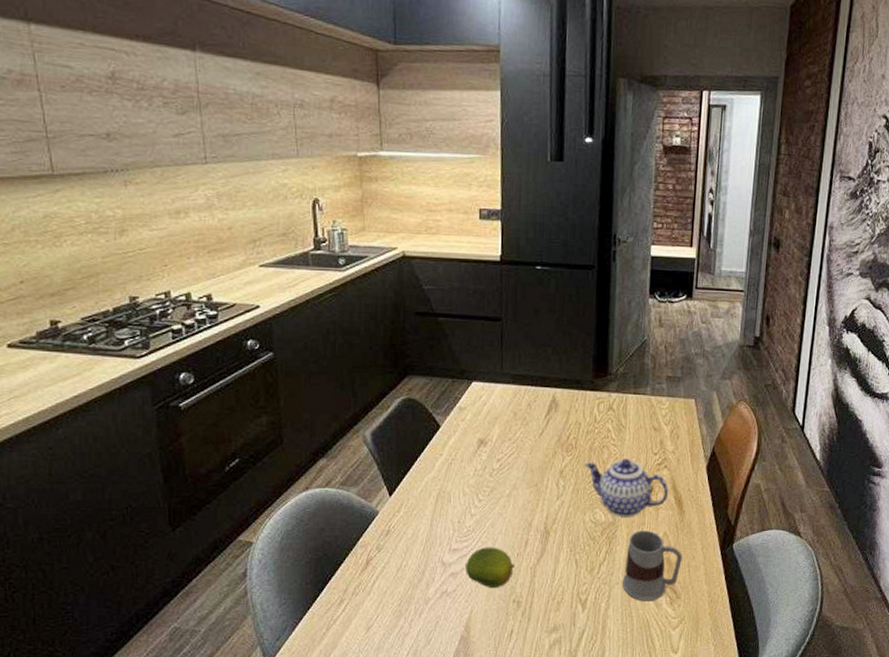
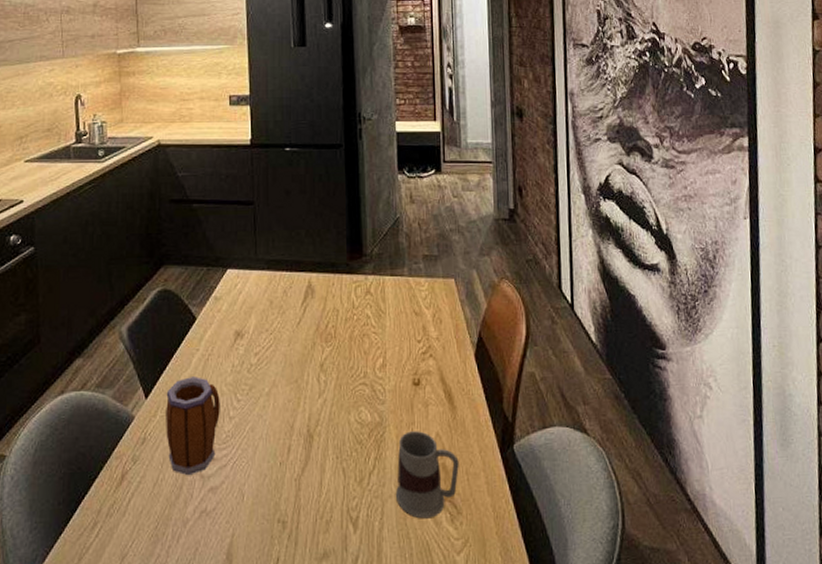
mug: none [409,478,462,563] -> present [166,377,220,476]
fruit: present [466,547,515,589] -> none [226,455,278,506]
teapot: present [584,459,669,518] -> none [345,348,437,417]

